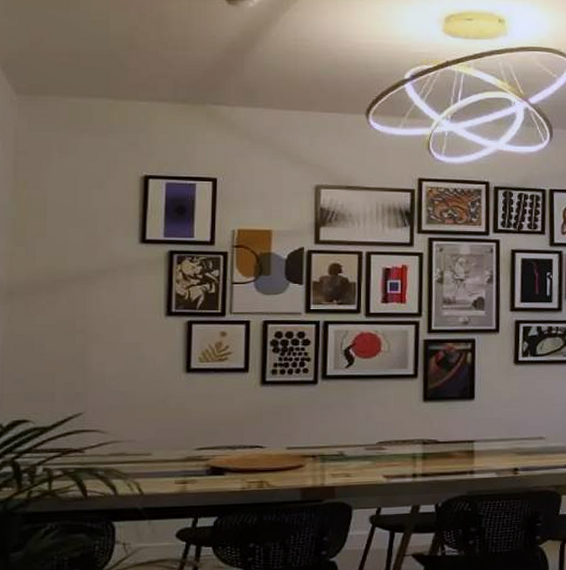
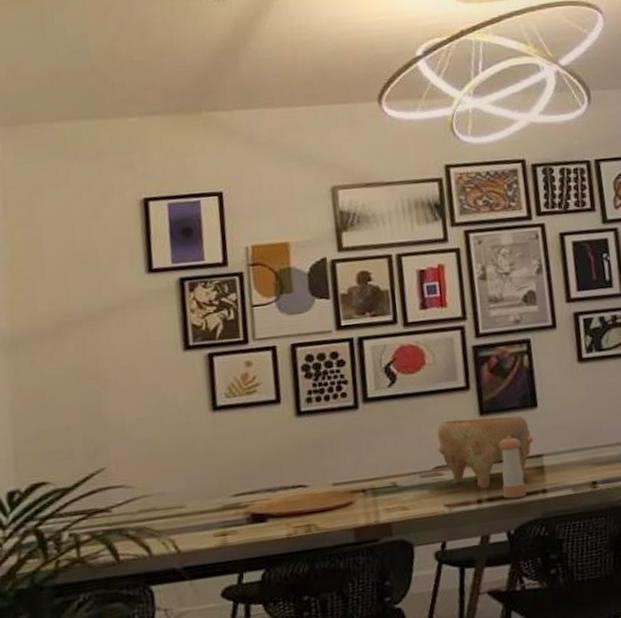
decorative bowl: none [384,402,467,465] -> present [437,416,533,489]
pepper shaker: none [435,422,457,476] -> present [499,436,527,499]

